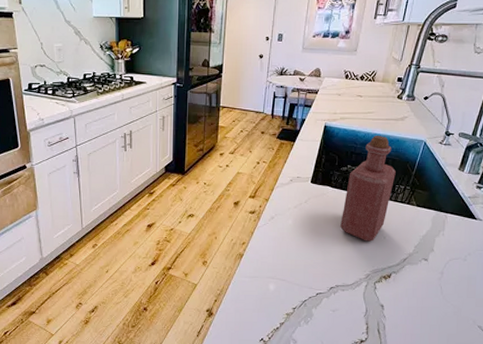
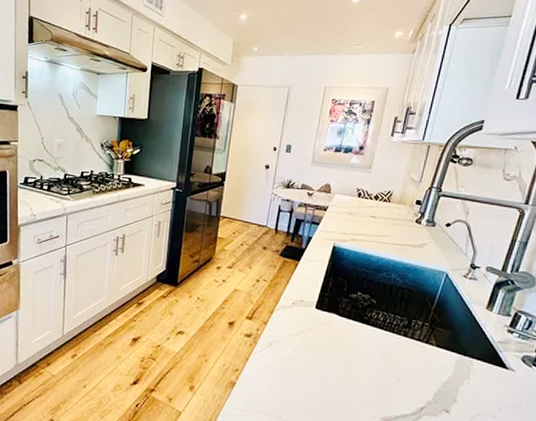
bottle: present [340,136,396,242] -> none [347,262,413,383]

